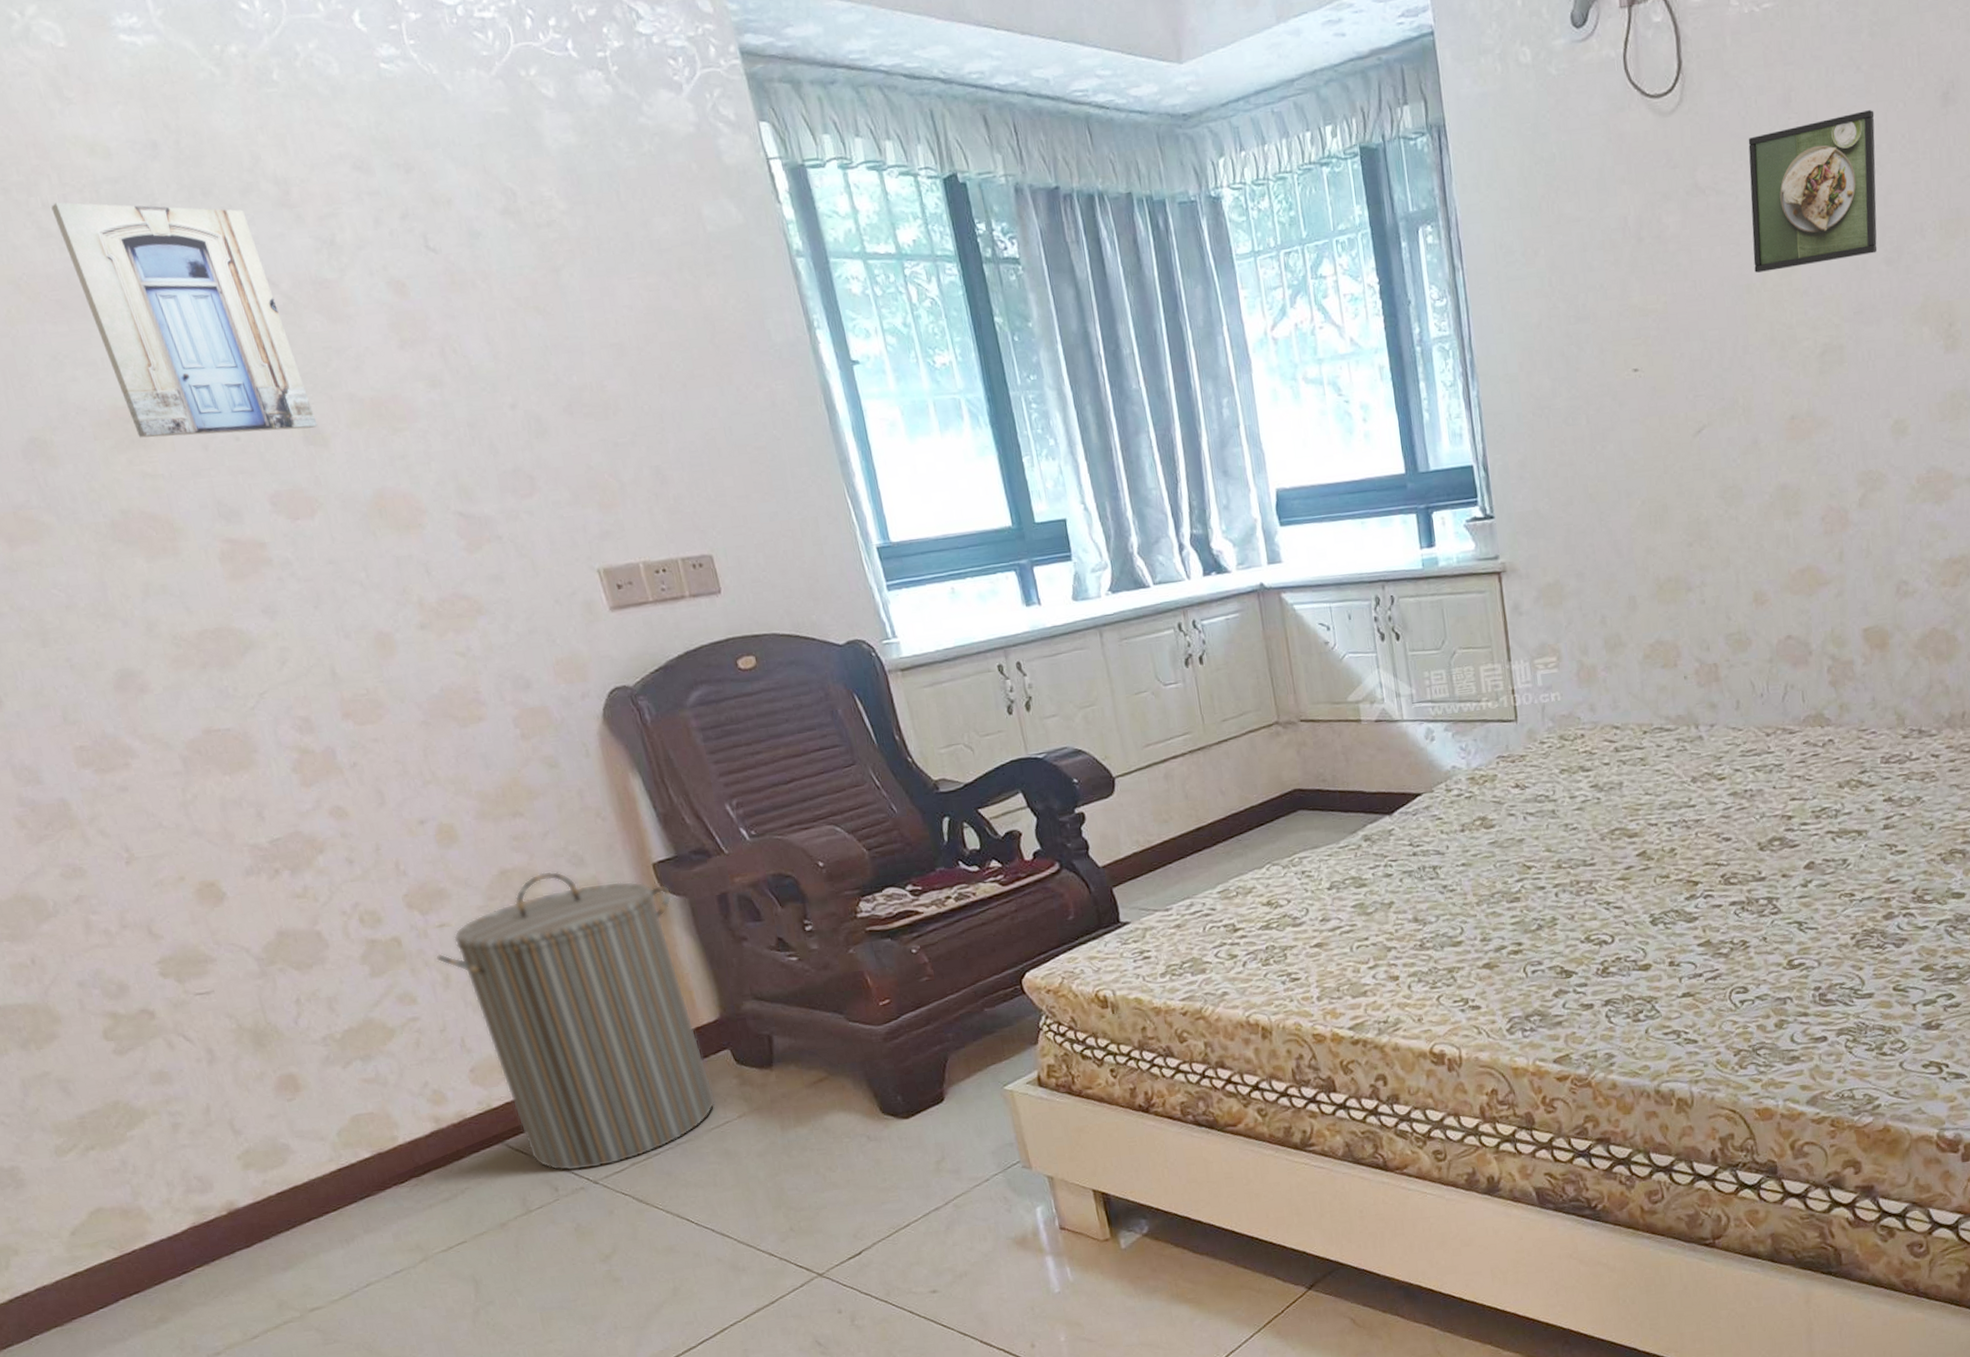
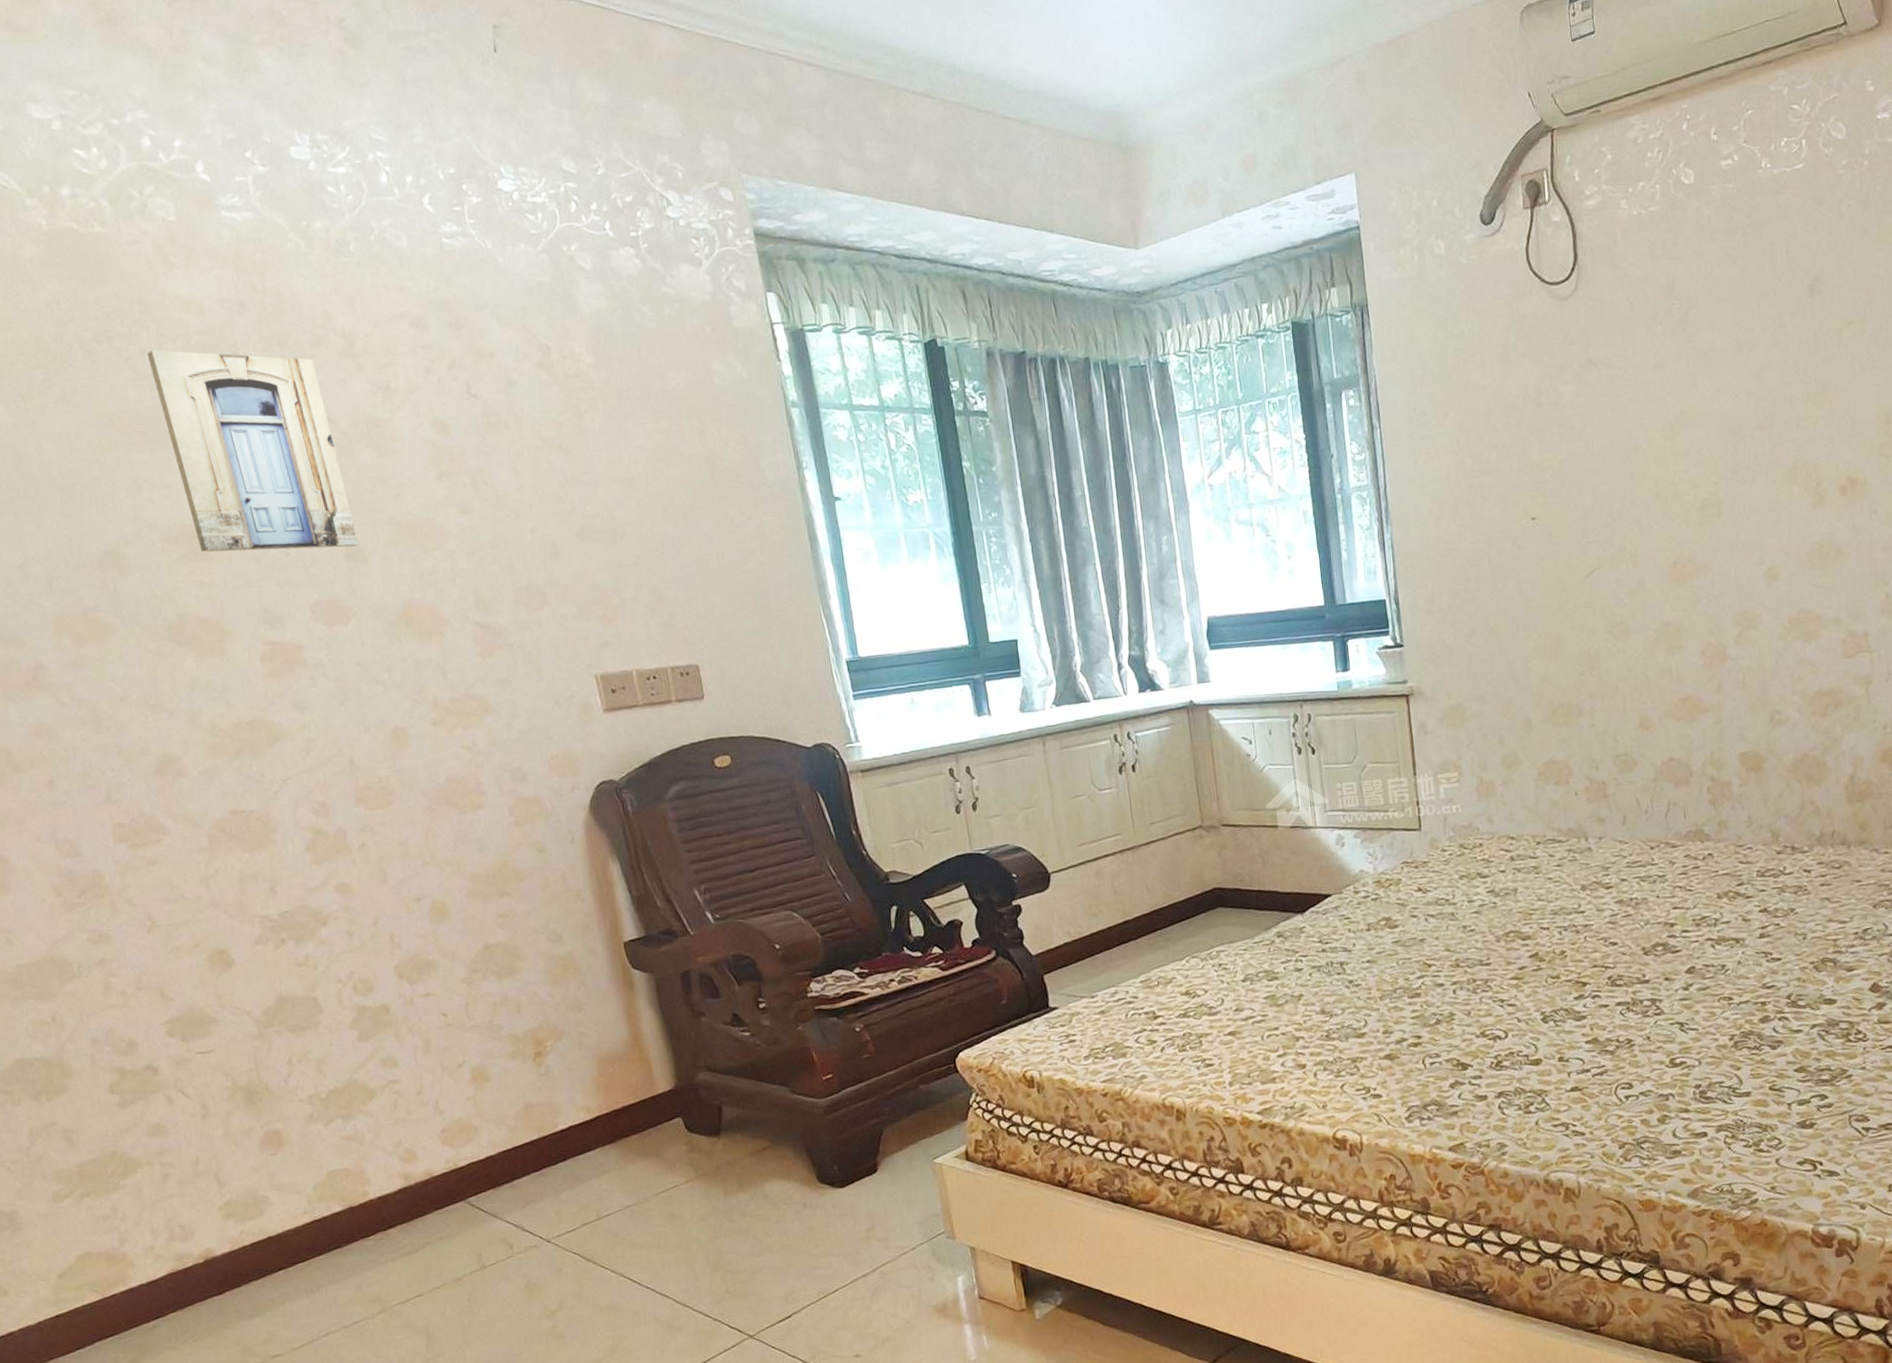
laundry hamper: present [436,871,716,1171] -> none [419,947,666,1230]
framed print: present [1748,110,1877,273] -> none [1636,298,1752,436]

